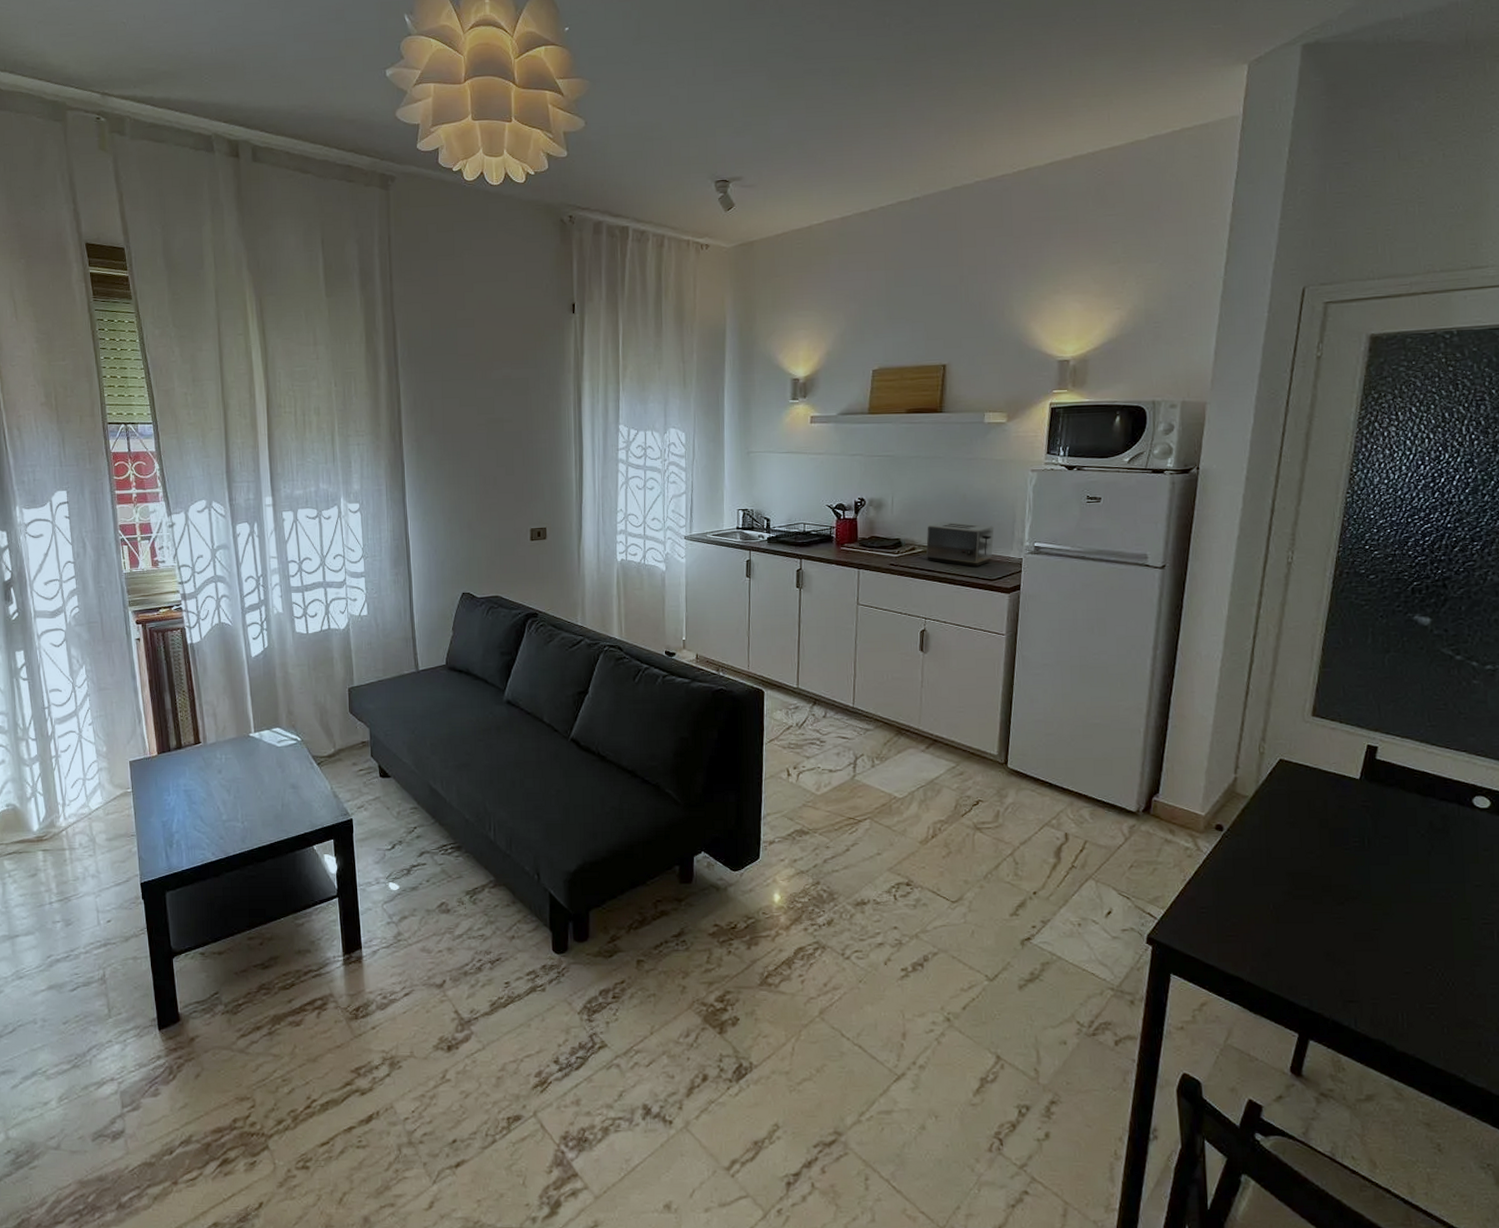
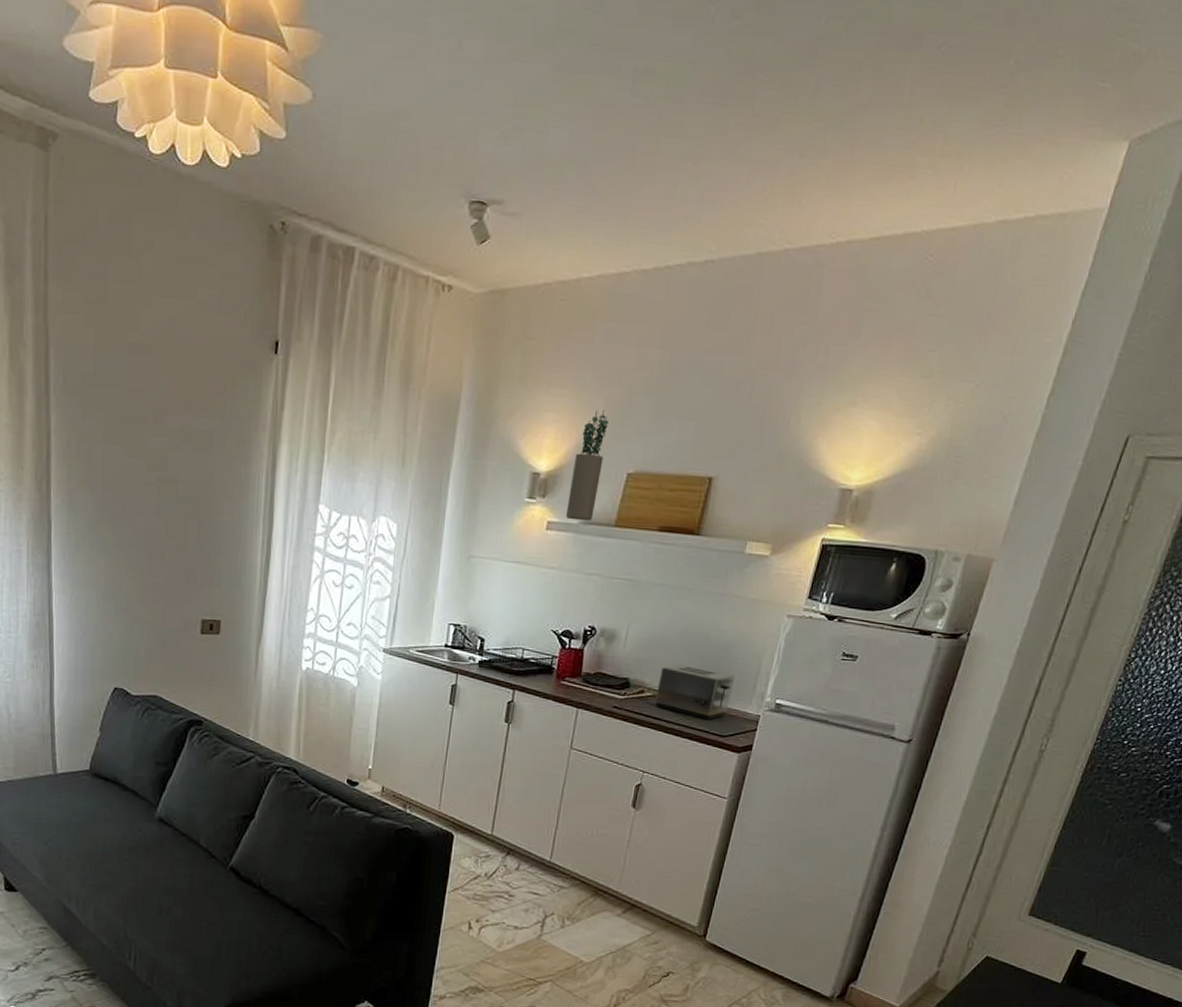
vase: none [825,322,851,413] -> present [565,409,608,521]

